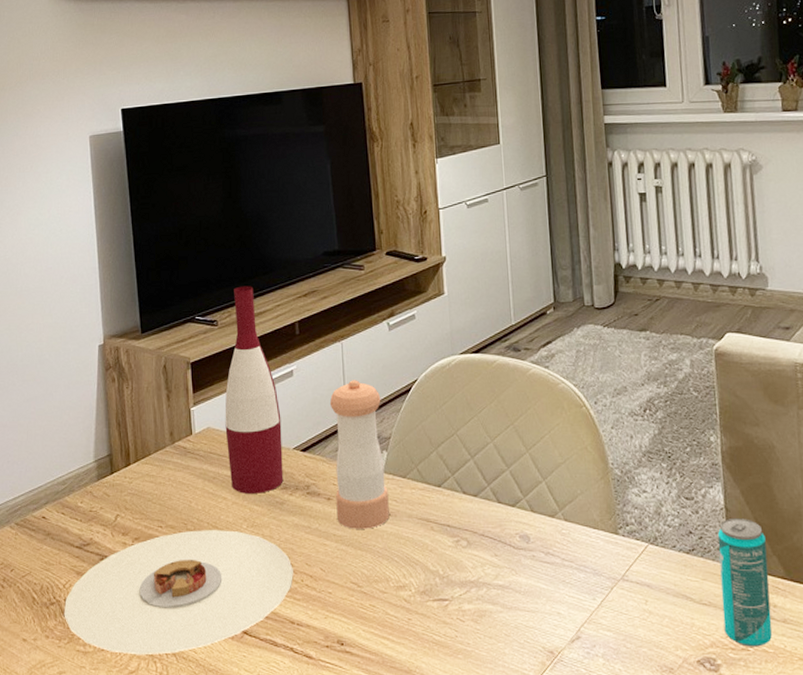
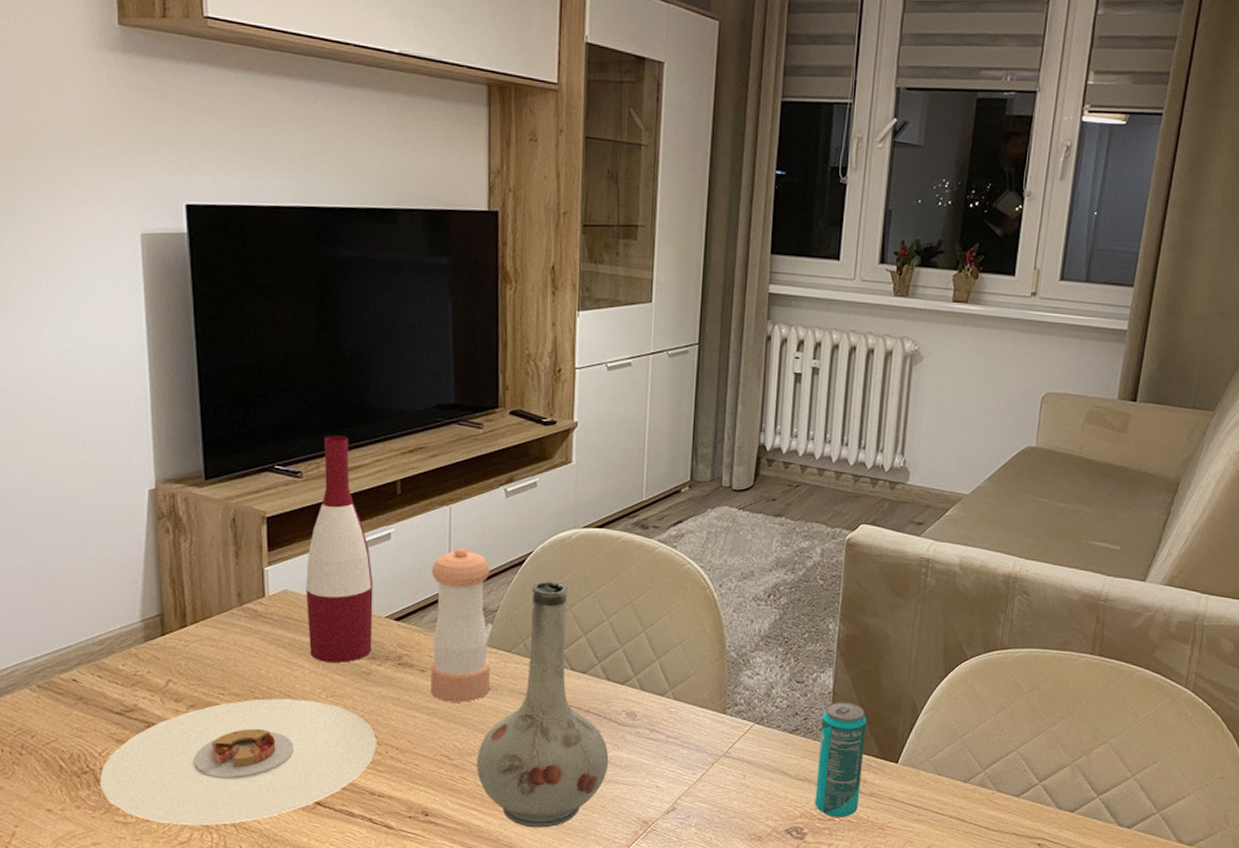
vase: none [384,407,509,658] -> present [477,581,609,828]

